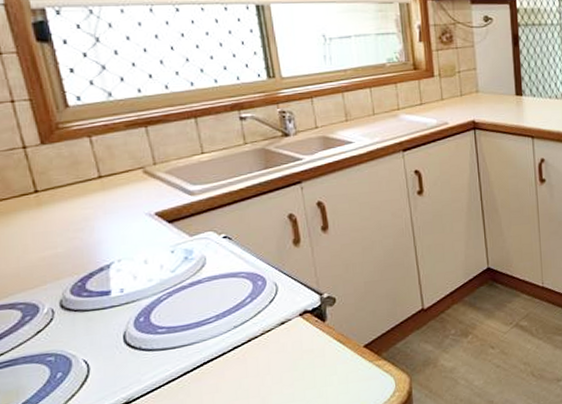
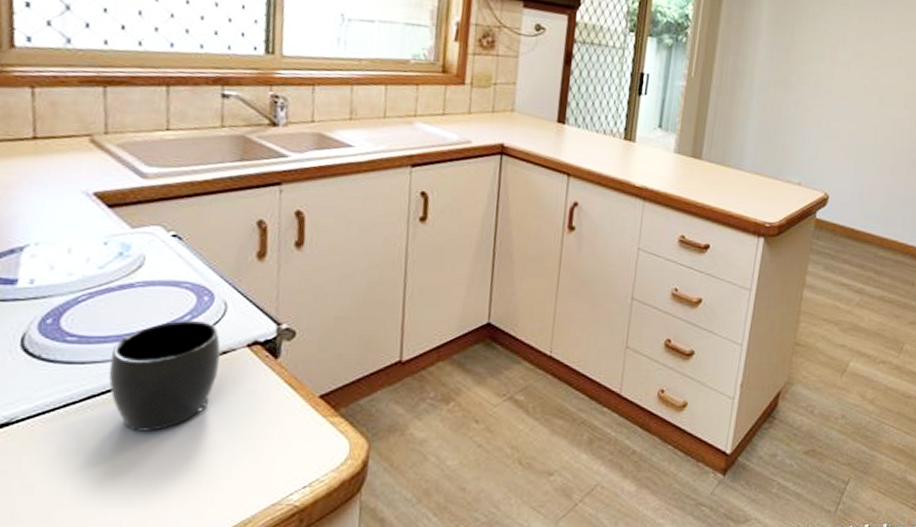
mug: none [194,301,280,395] -> present [108,321,221,431]

